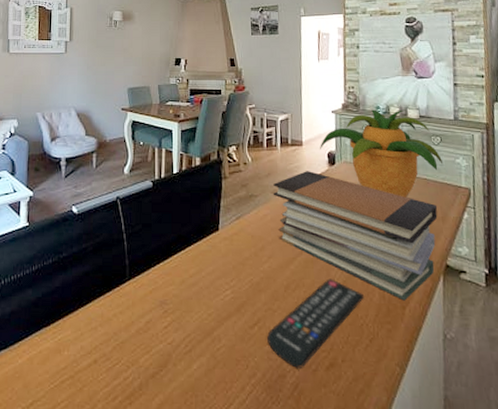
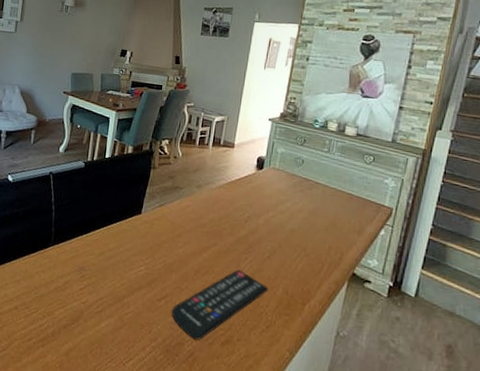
book stack: present [273,171,438,301] -> none [197,171,355,299]
potted plant: present [320,109,442,198] -> none [251,122,371,209]

